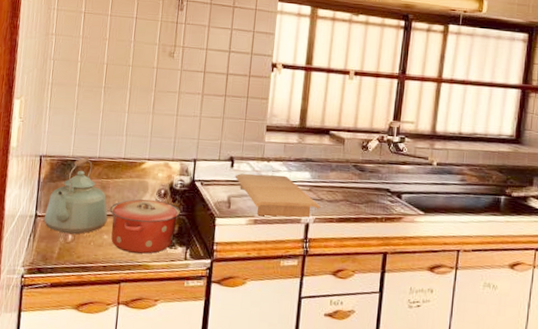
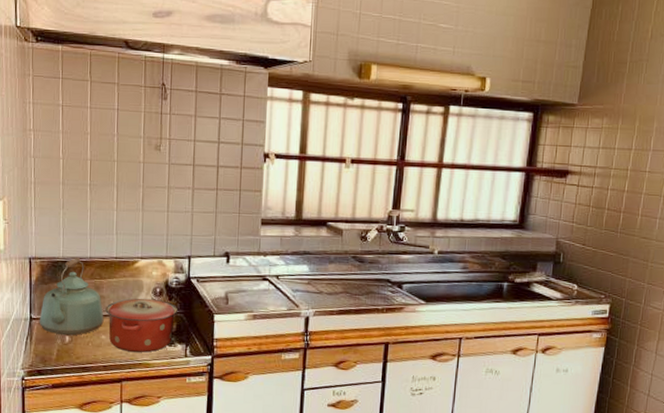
cutting board: present [235,173,321,218] -> none [231,268,321,312]

